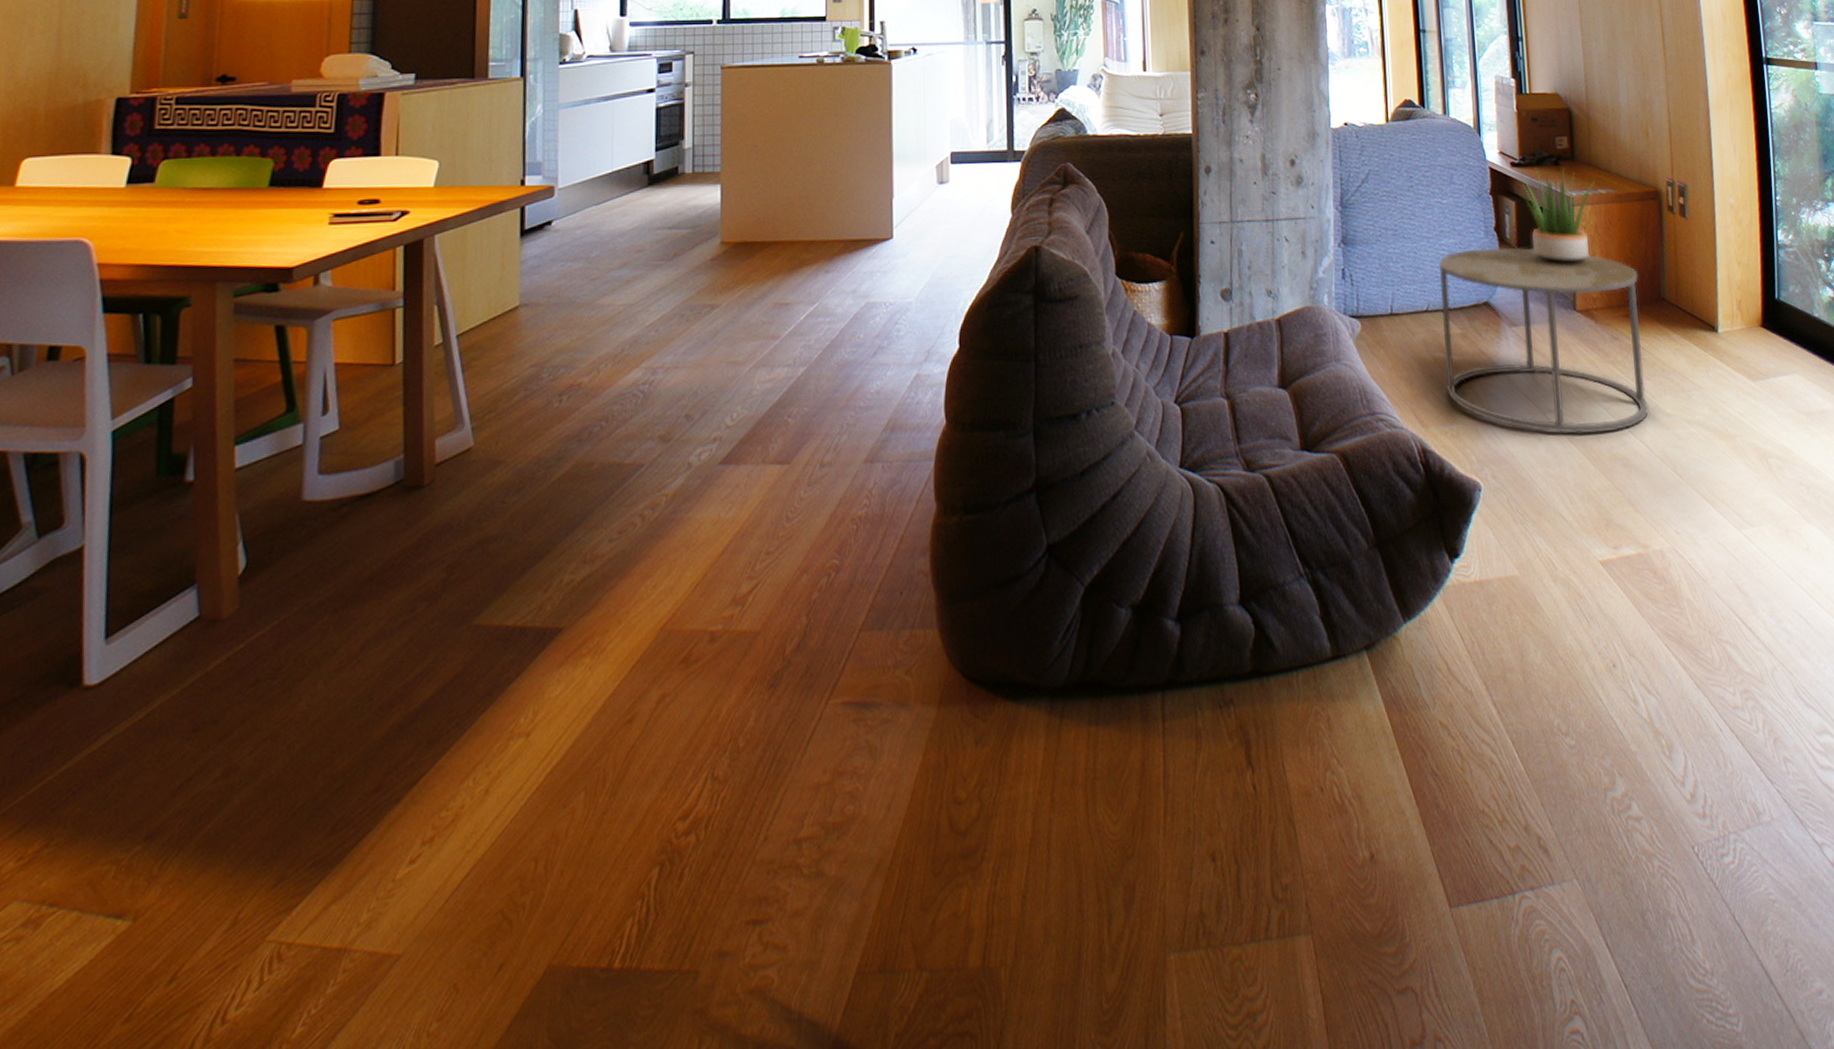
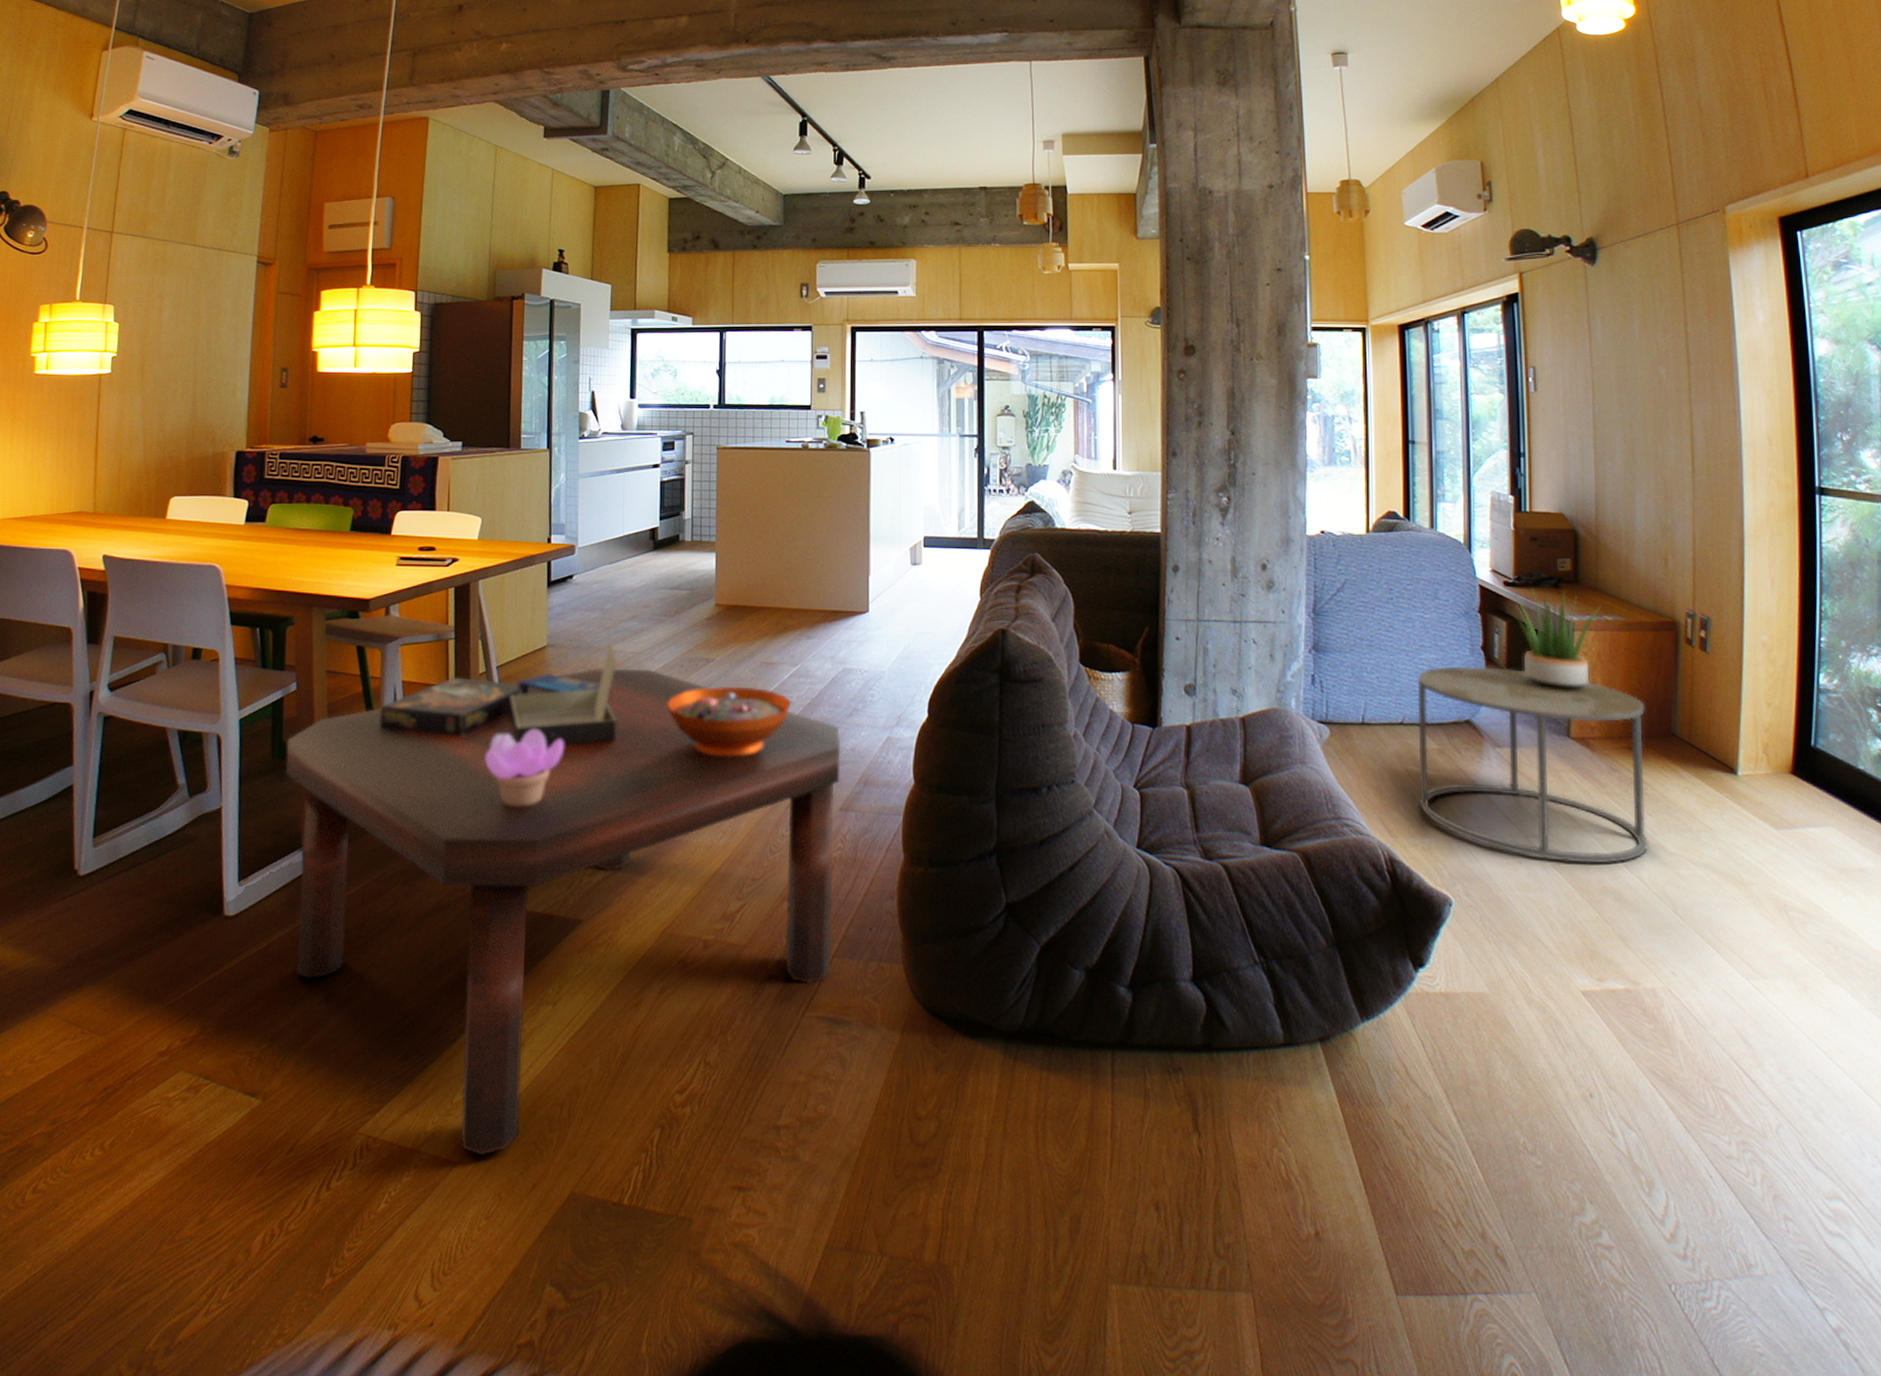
coffee table: none [174,322,865,941] -> present [285,668,841,1156]
board game: none [304,293,605,426] -> present [379,640,617,748]
succulent plant: none [441,405,540,501] -> present [485,728,564,807]
decorative bowl: none [664,333,810,415] -> present [667,687,792,756]

